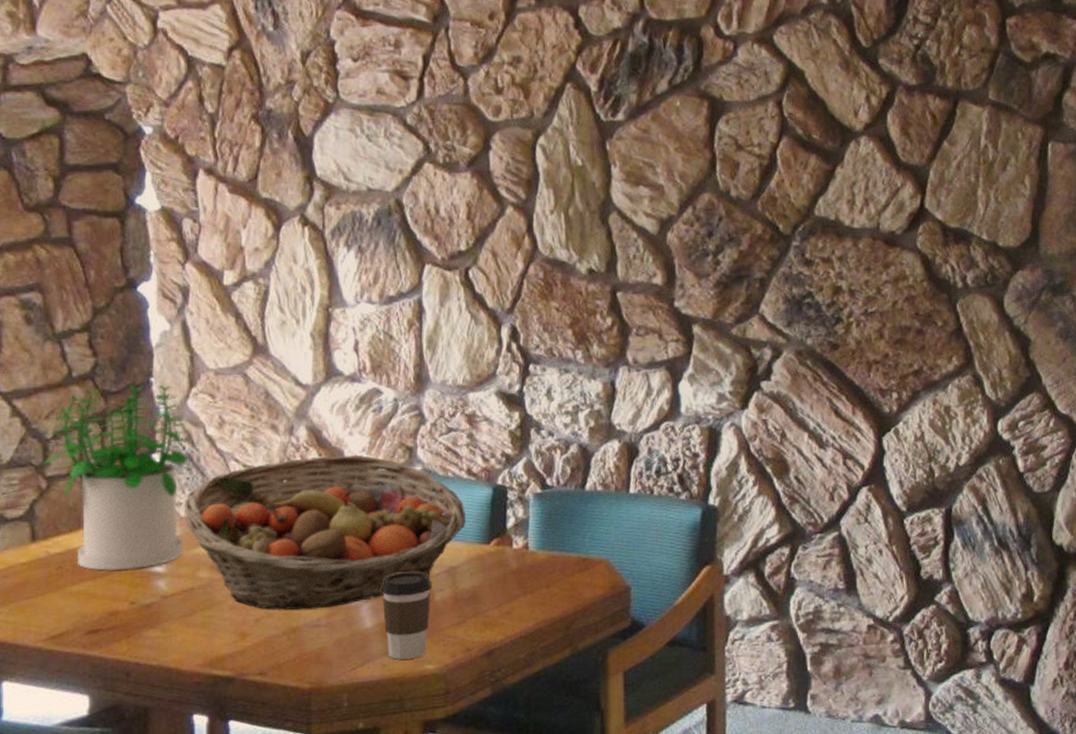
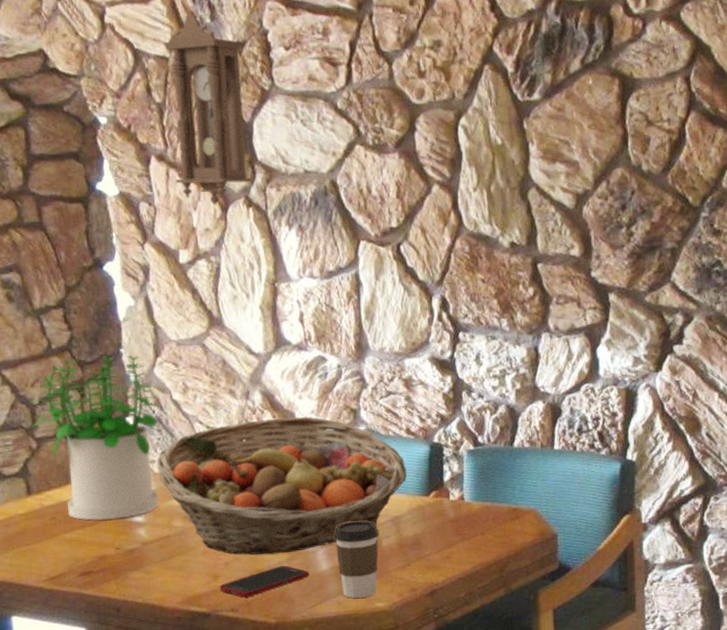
pendulum clock: none [220,18,310,223] -> present [163,11,252,205]
cell phone: none [247,622,351,659] -> present [219,566,309,598]

